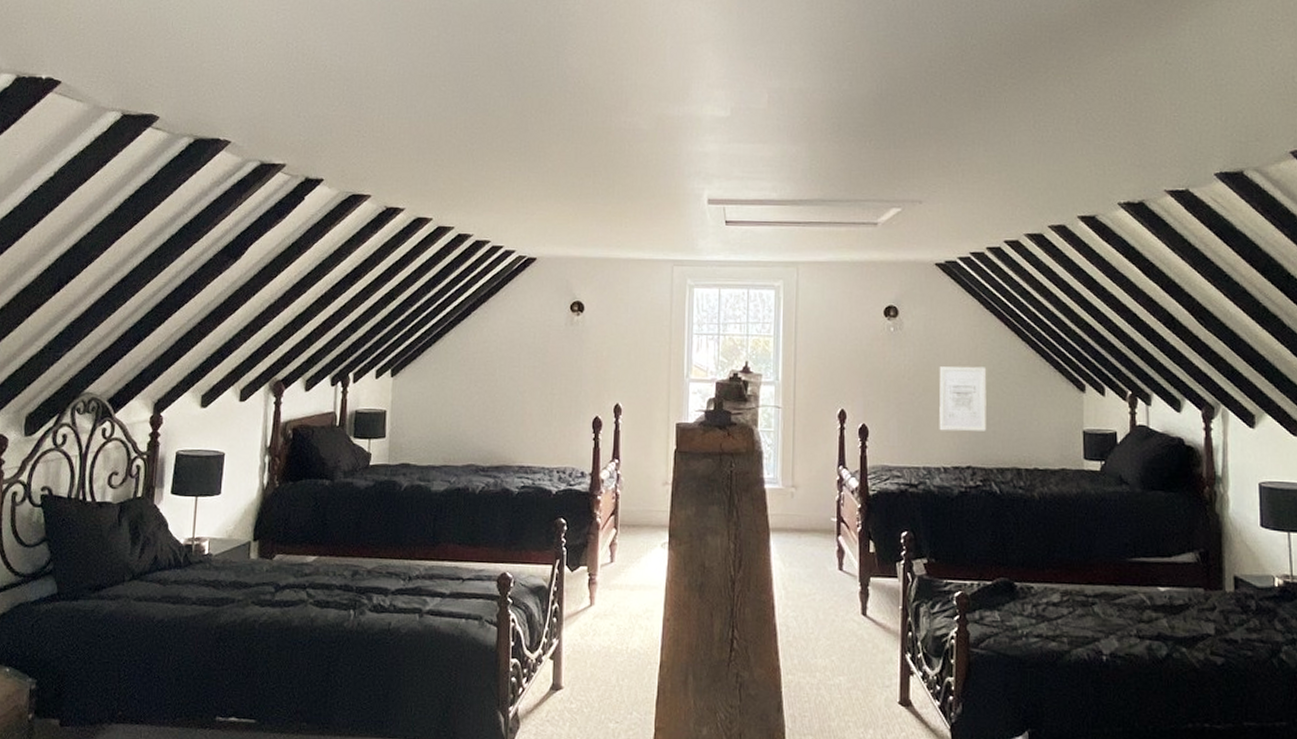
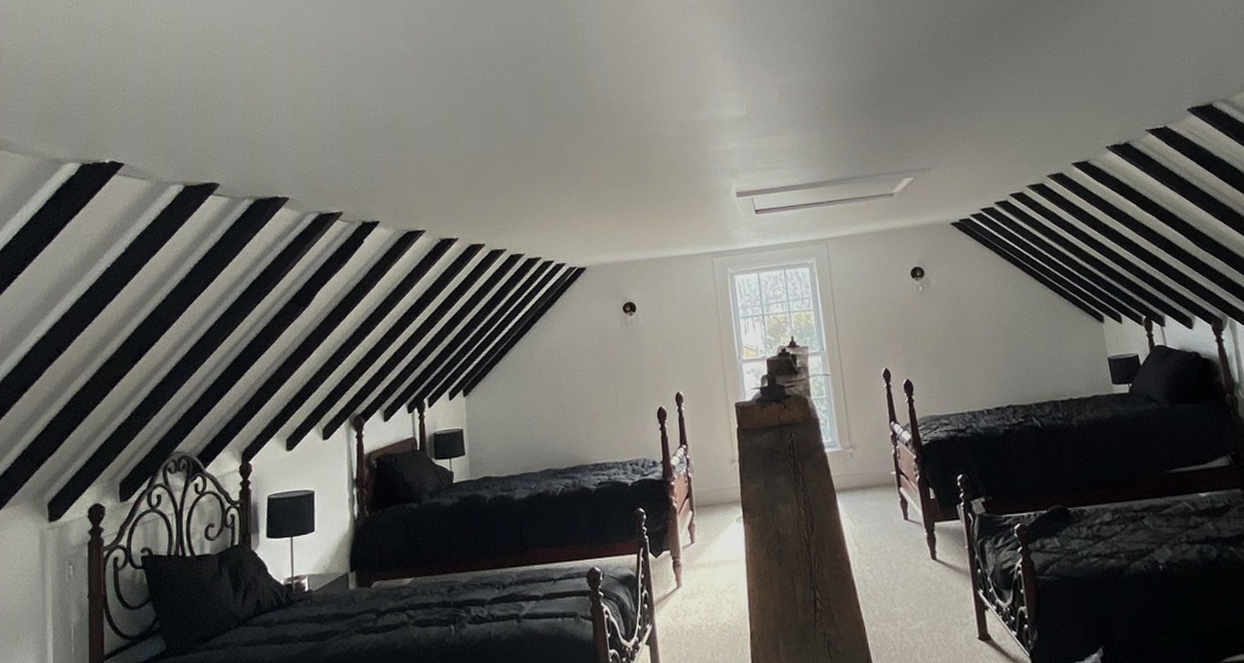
wall art: present [939,366,987,431] -> none [968,311,1020,376]

